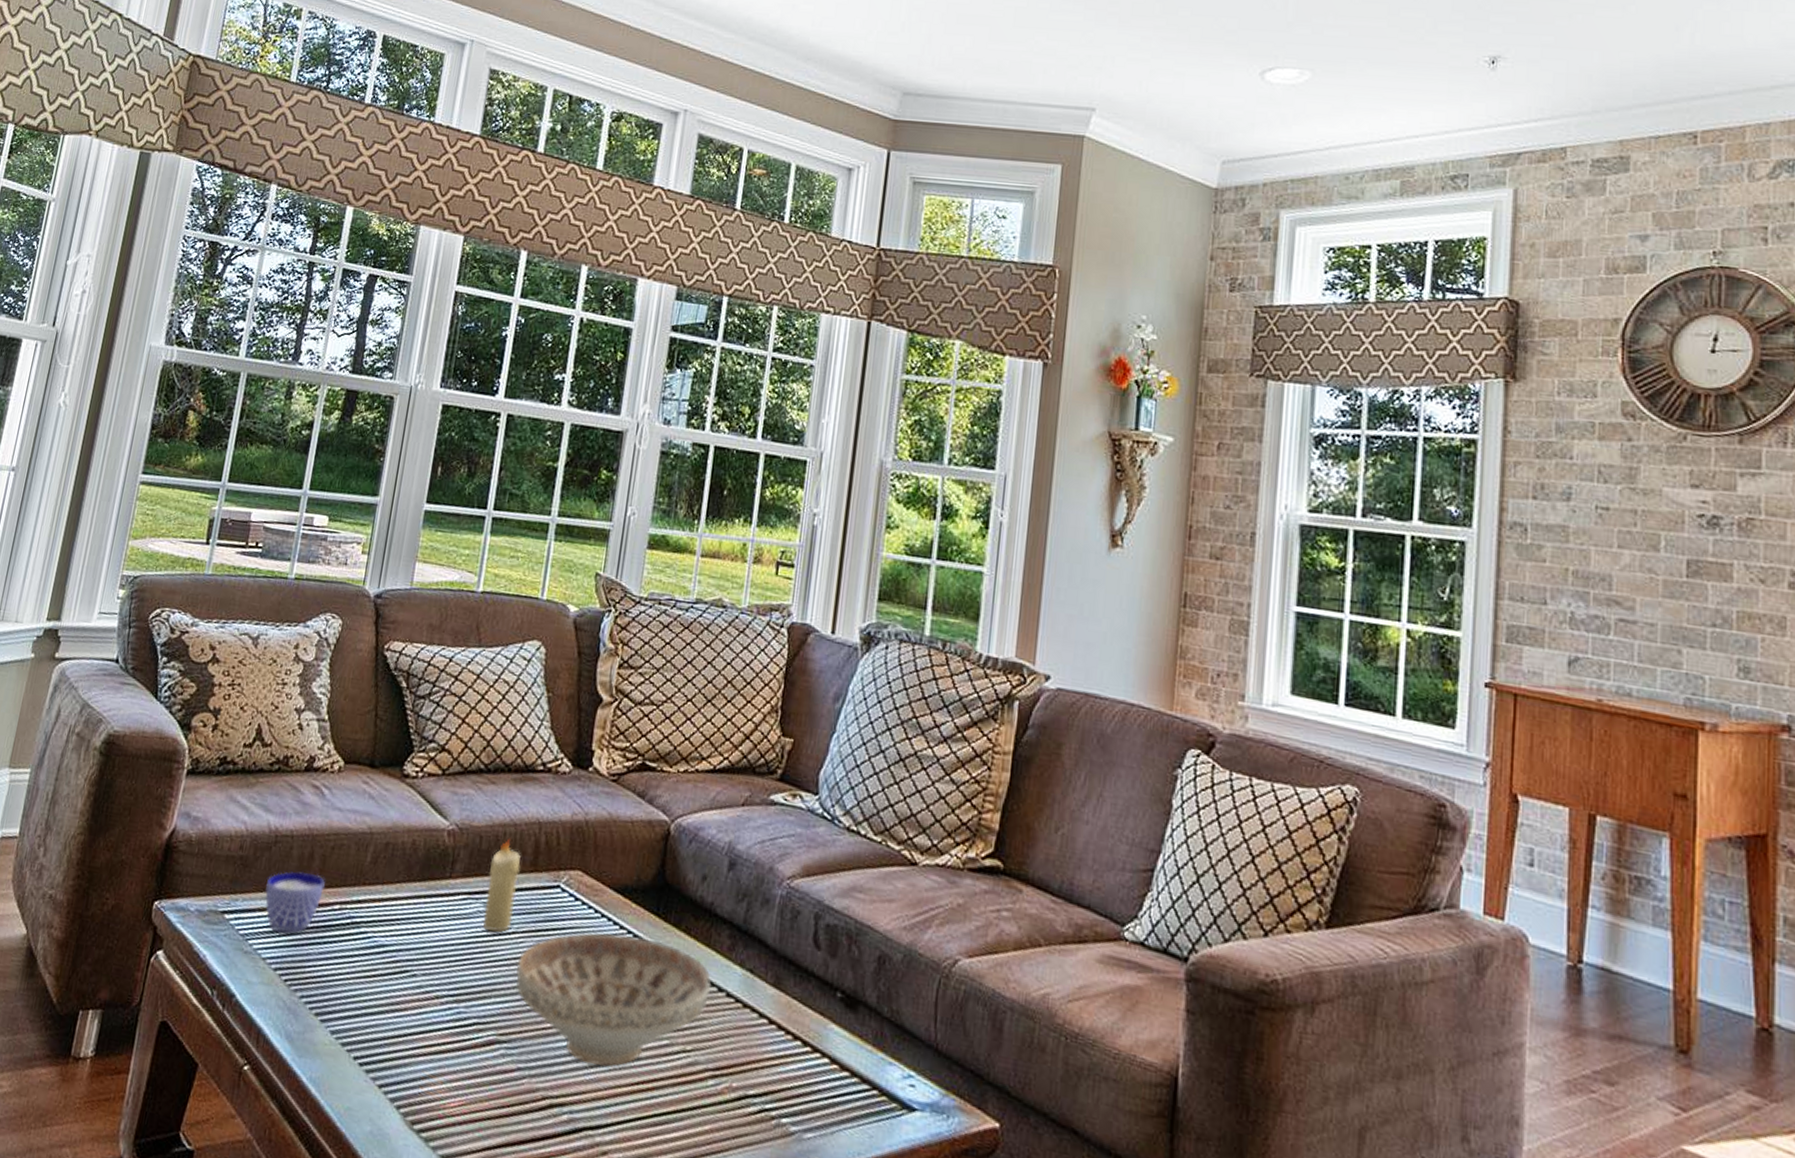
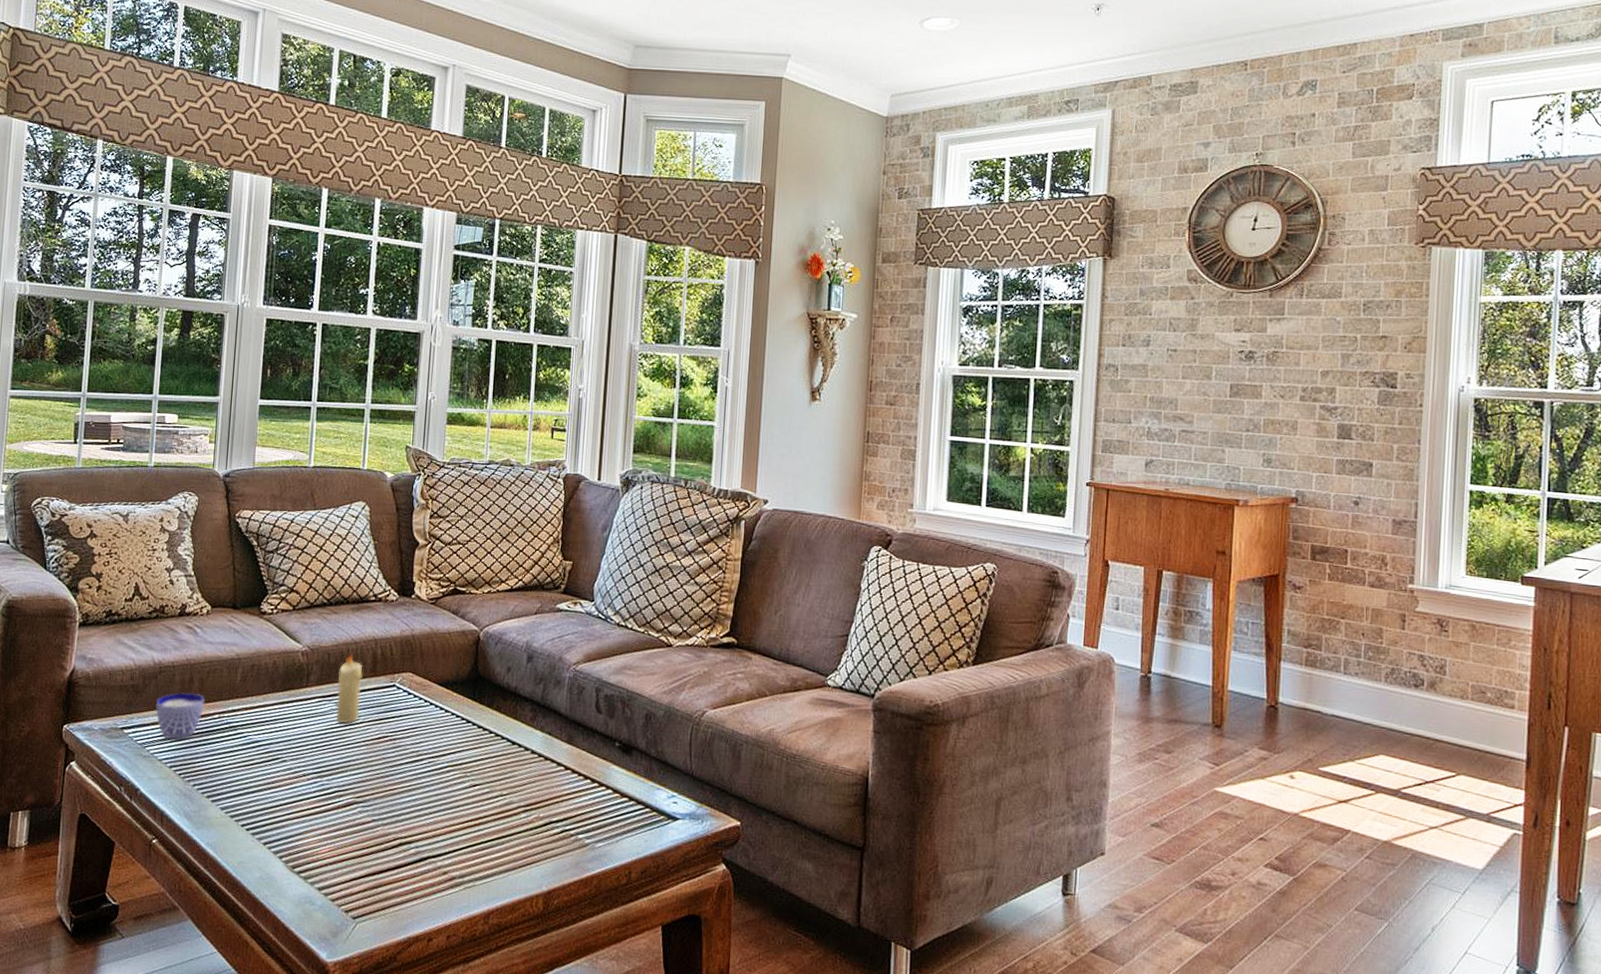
decorative bowl: present [516,932,711,1067] -> none [365,715,519,813]

